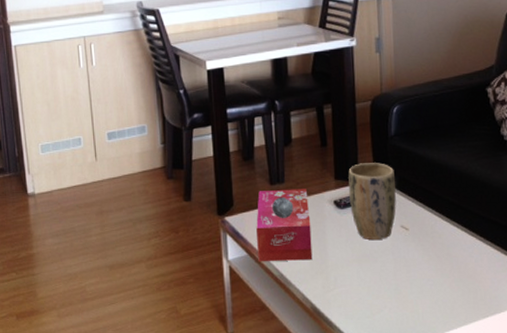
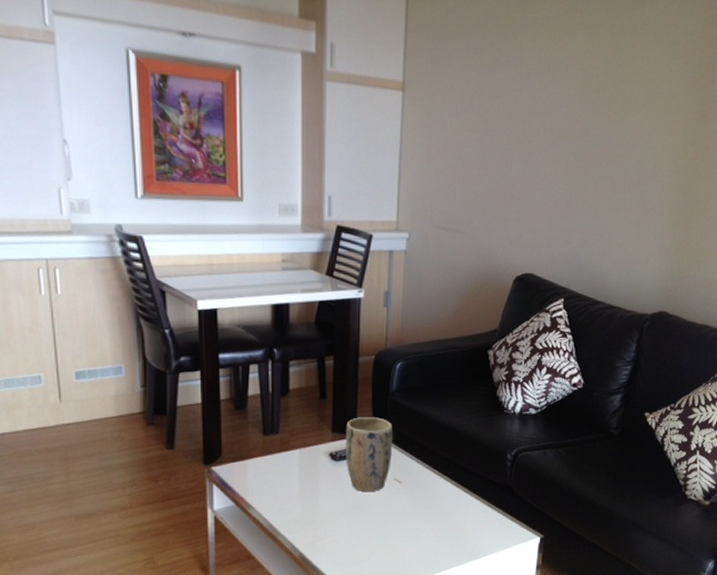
tissue box: present [256,189,313,262] -> none [246,440,304,513]

